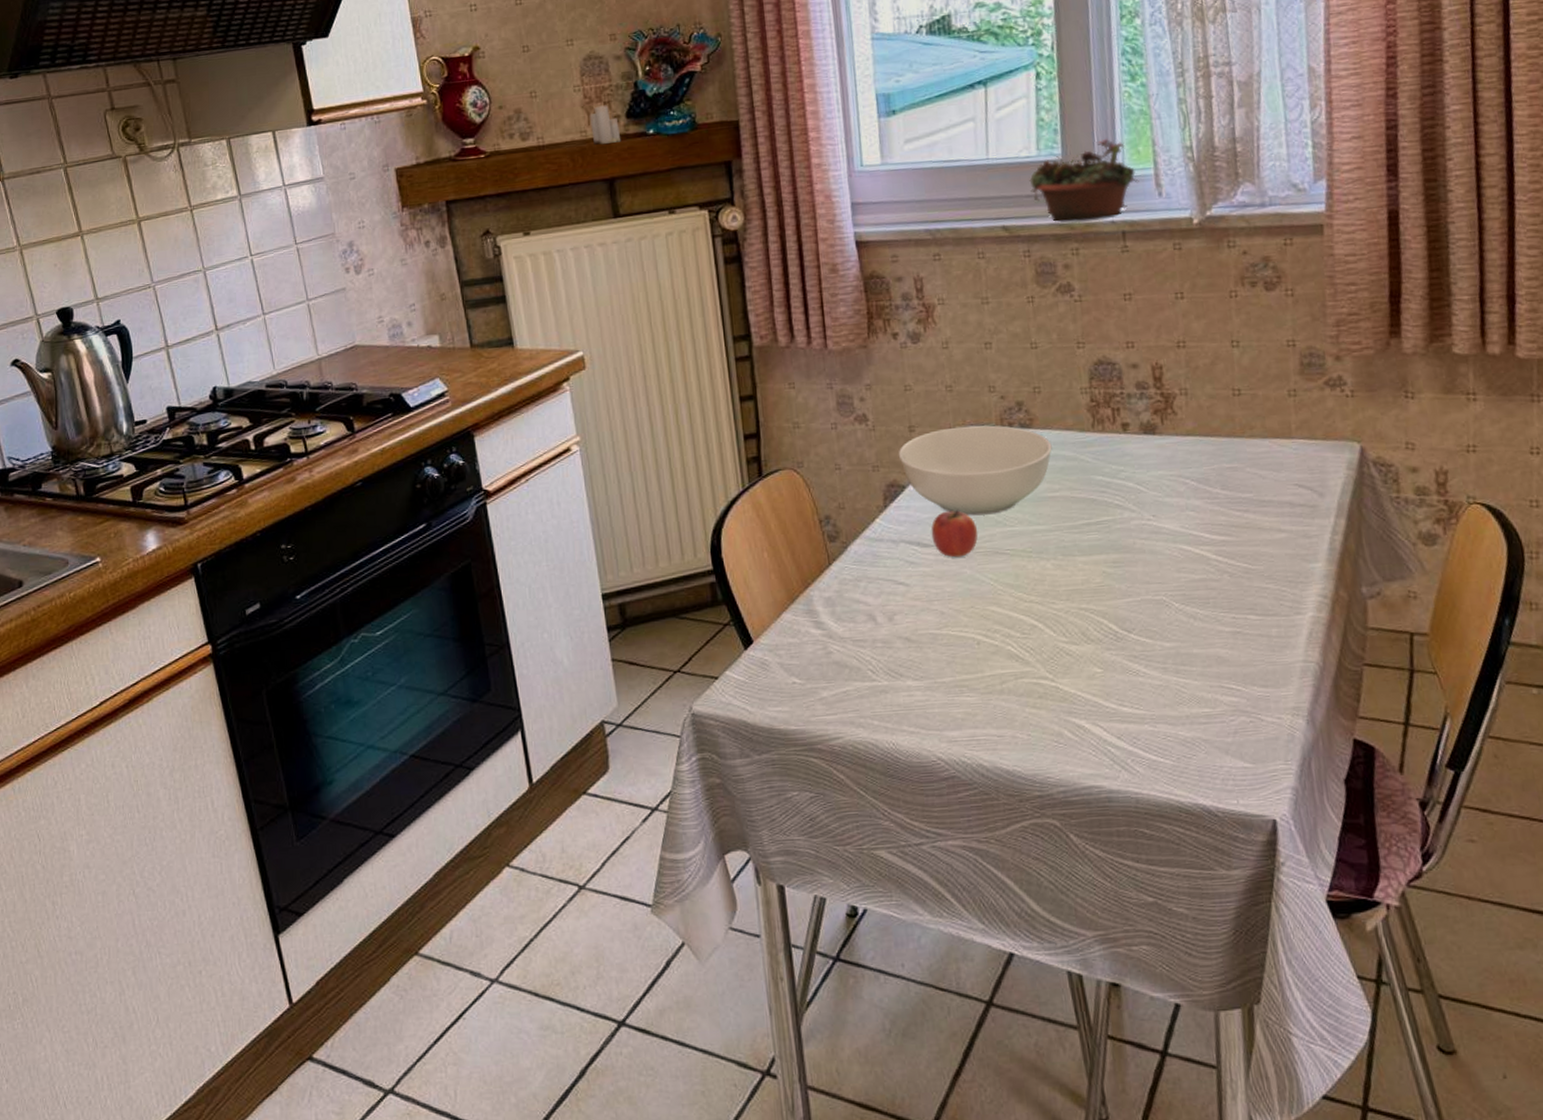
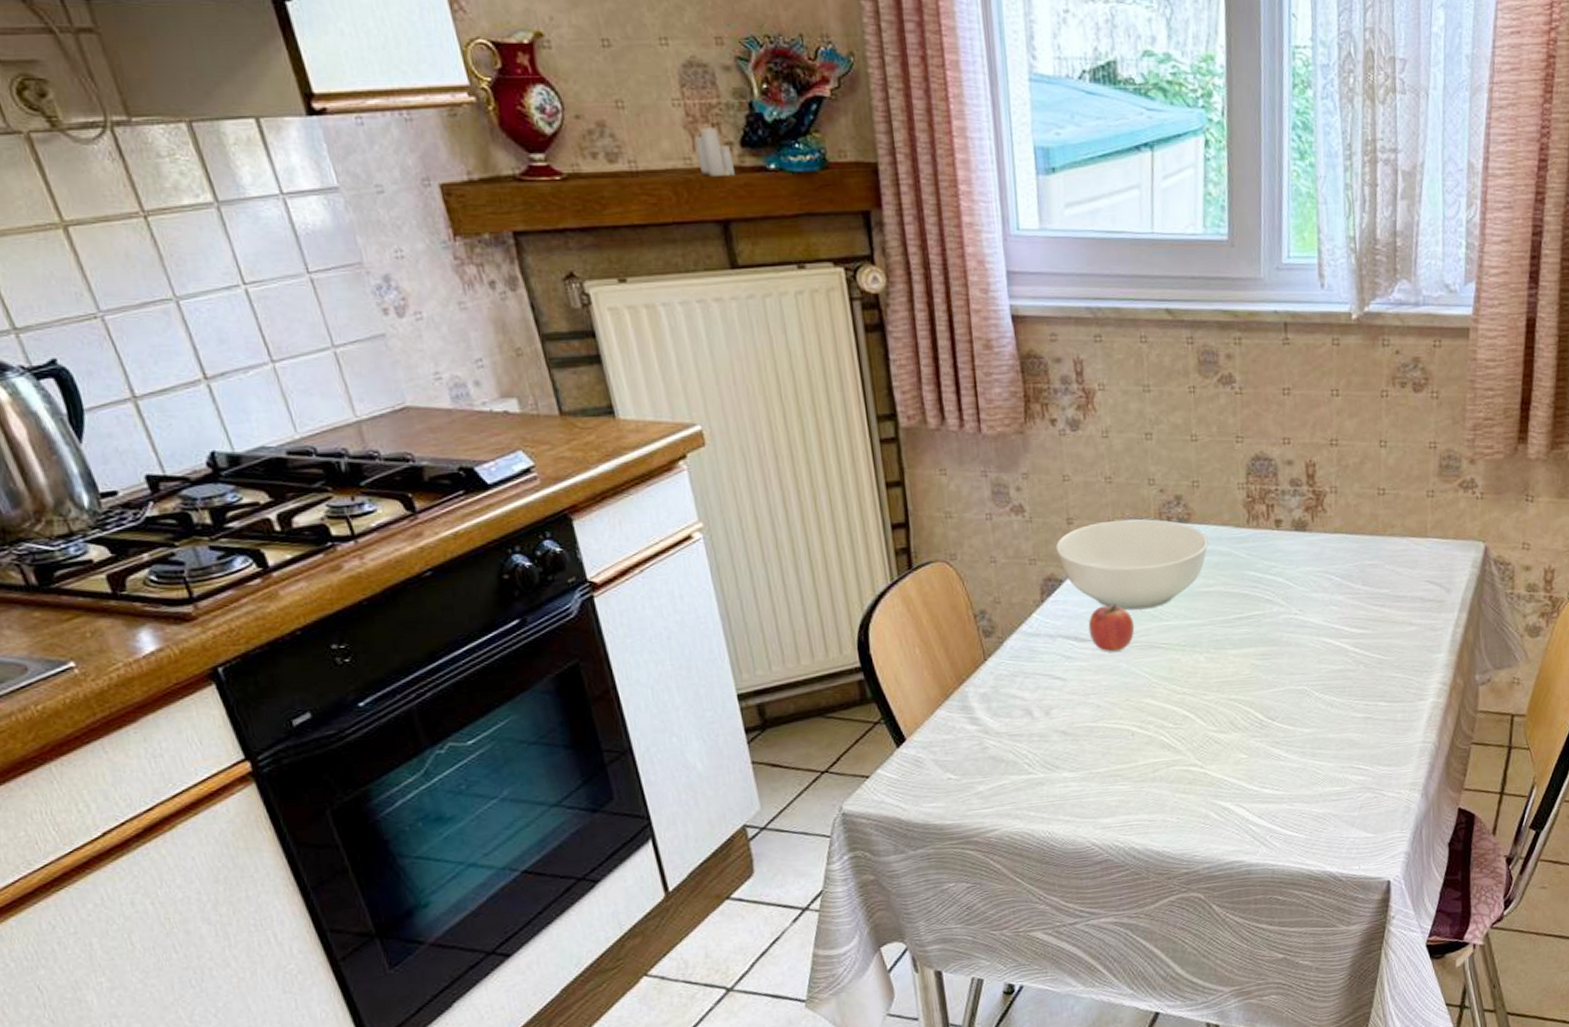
succulent planter: present [1029,138,1139,224] -> none [1194,220,1303,311]

